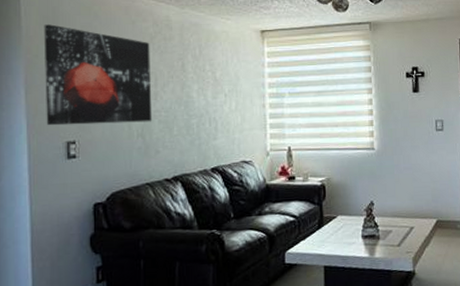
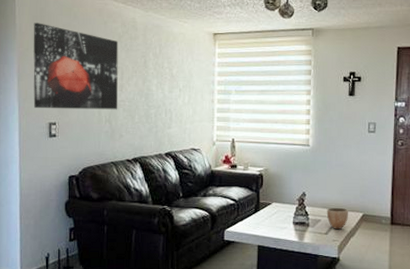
decorative bowl: none [397,214,422,240] -> present [326,207,349,230]

